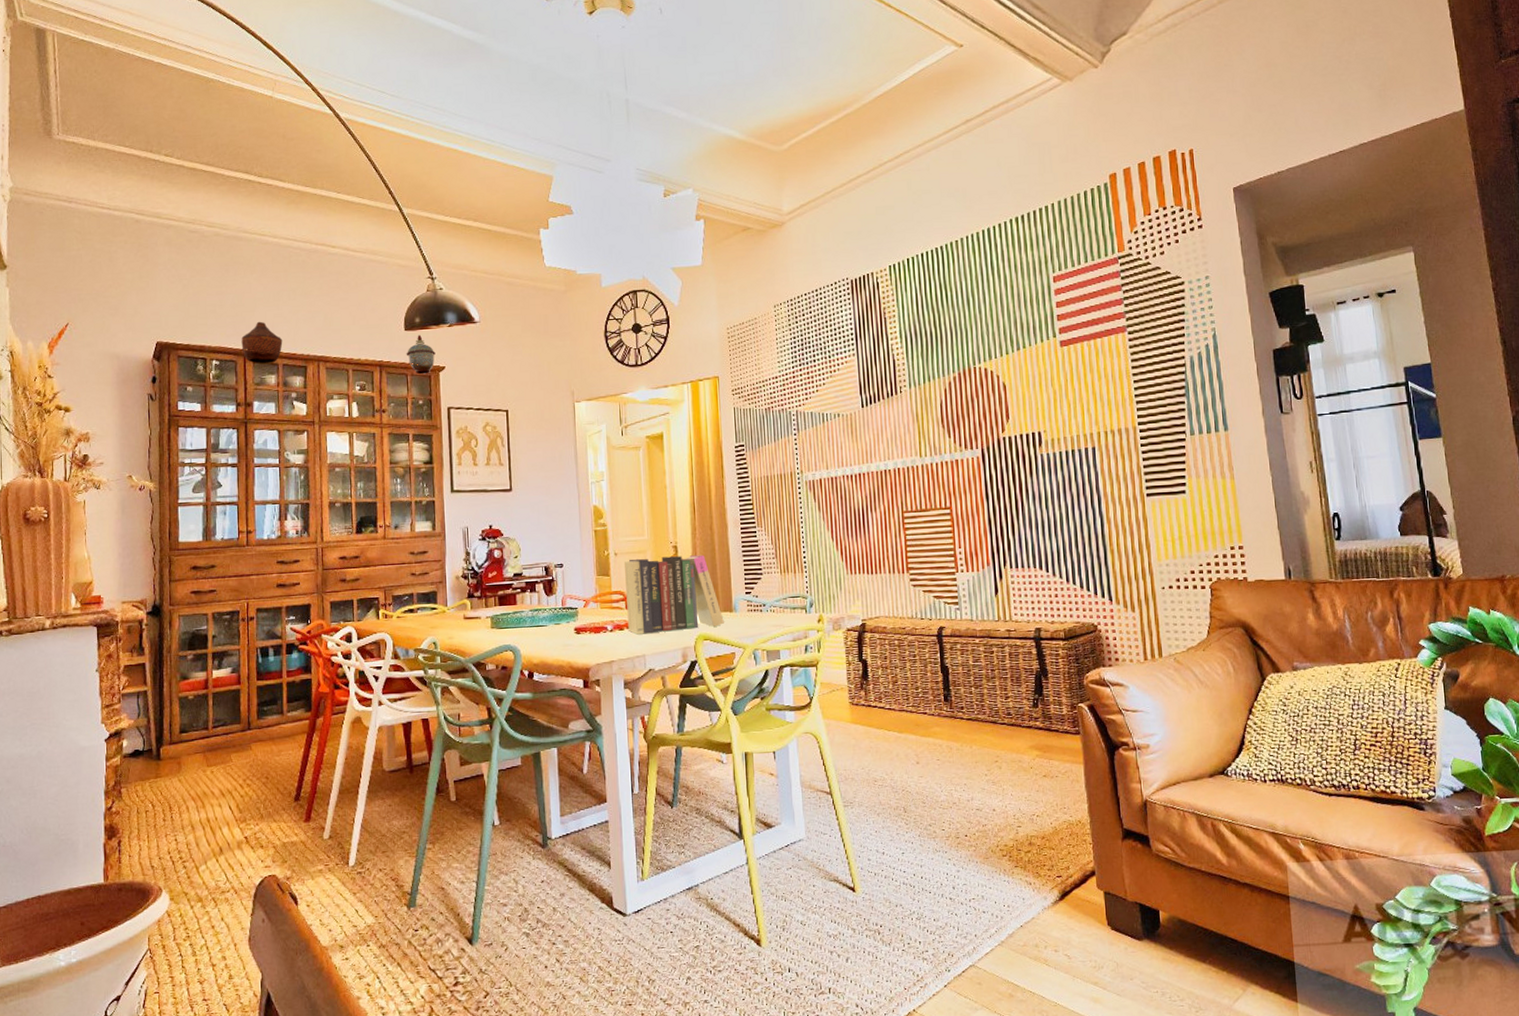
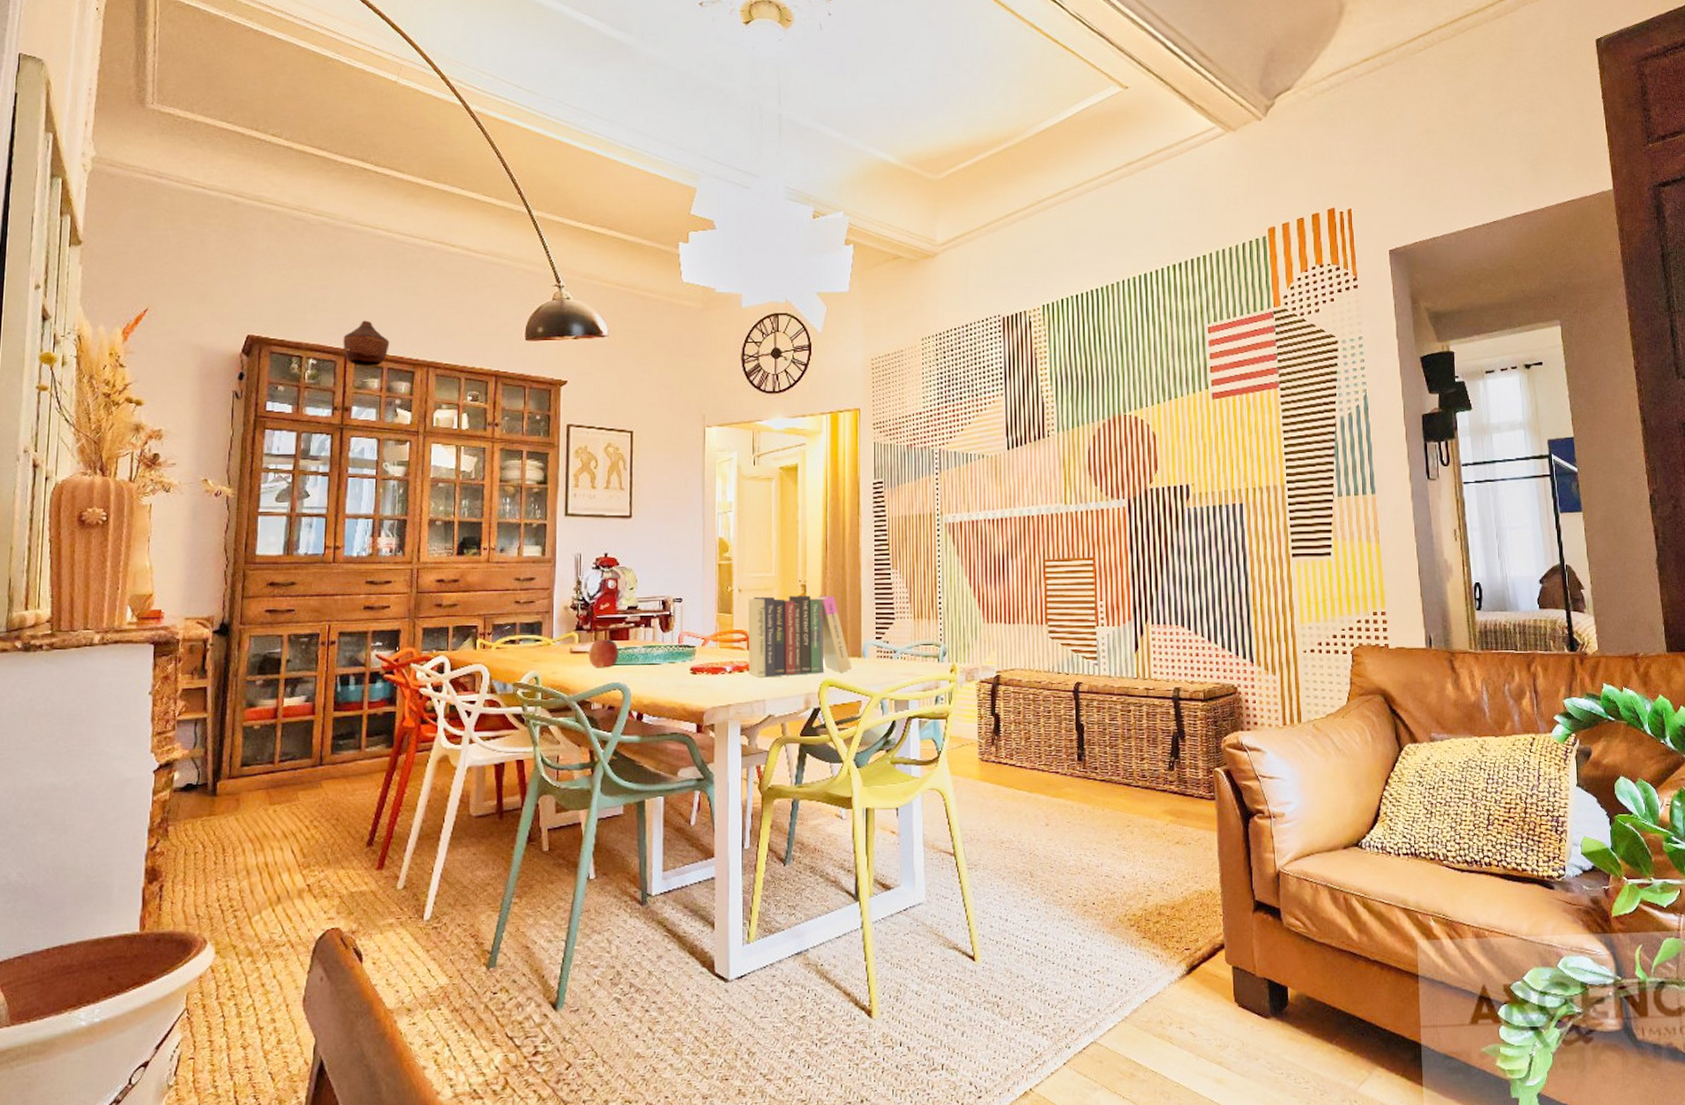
decorative jar: present [406,334,436,375] -> none [525,345,558,388]
fruit: none [480,604,508,632] -> present [588,638,619,668]

